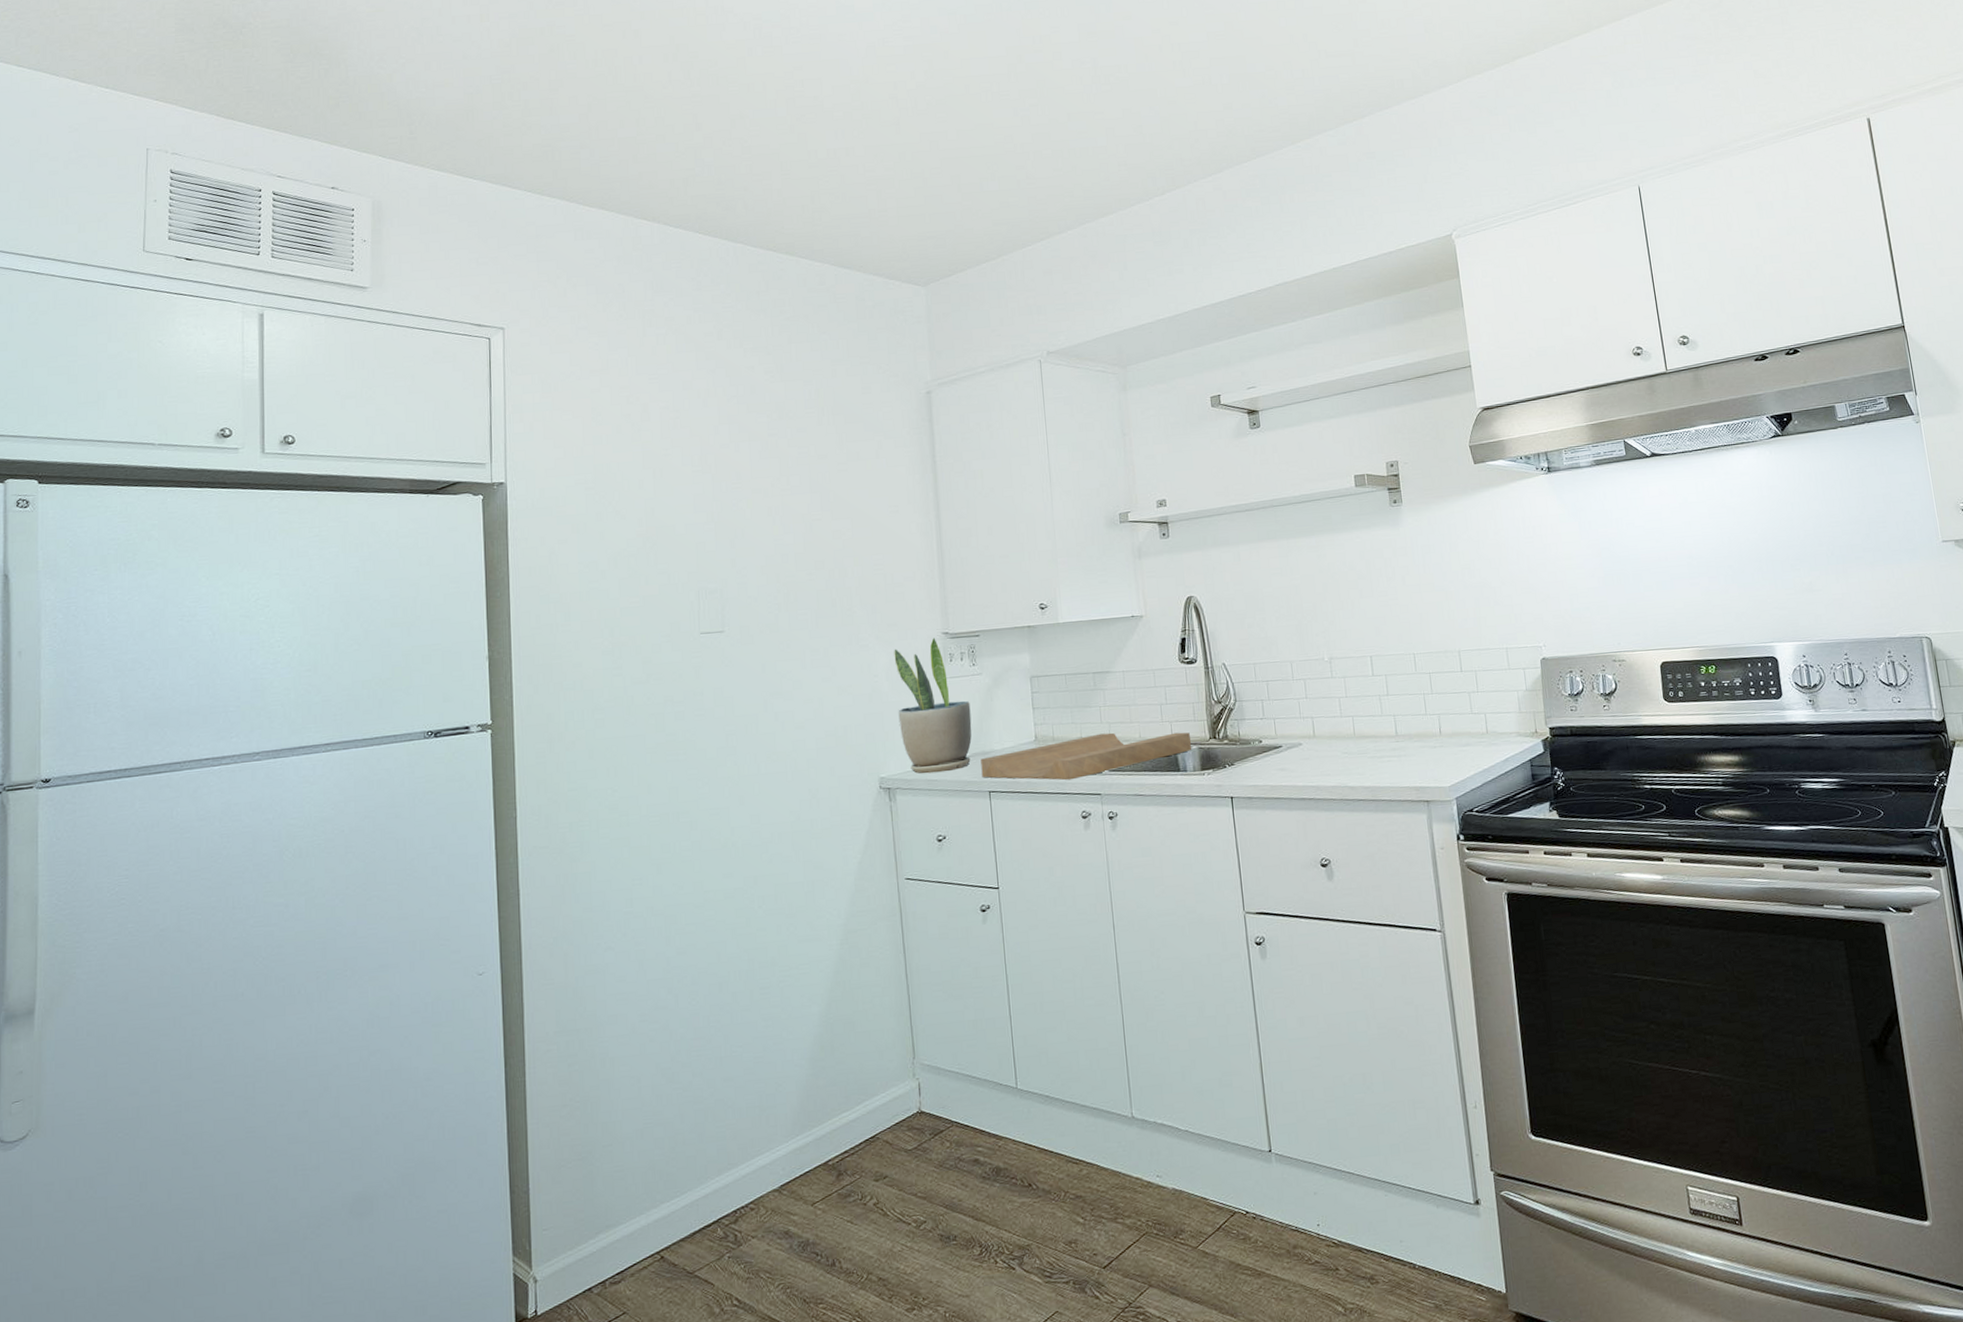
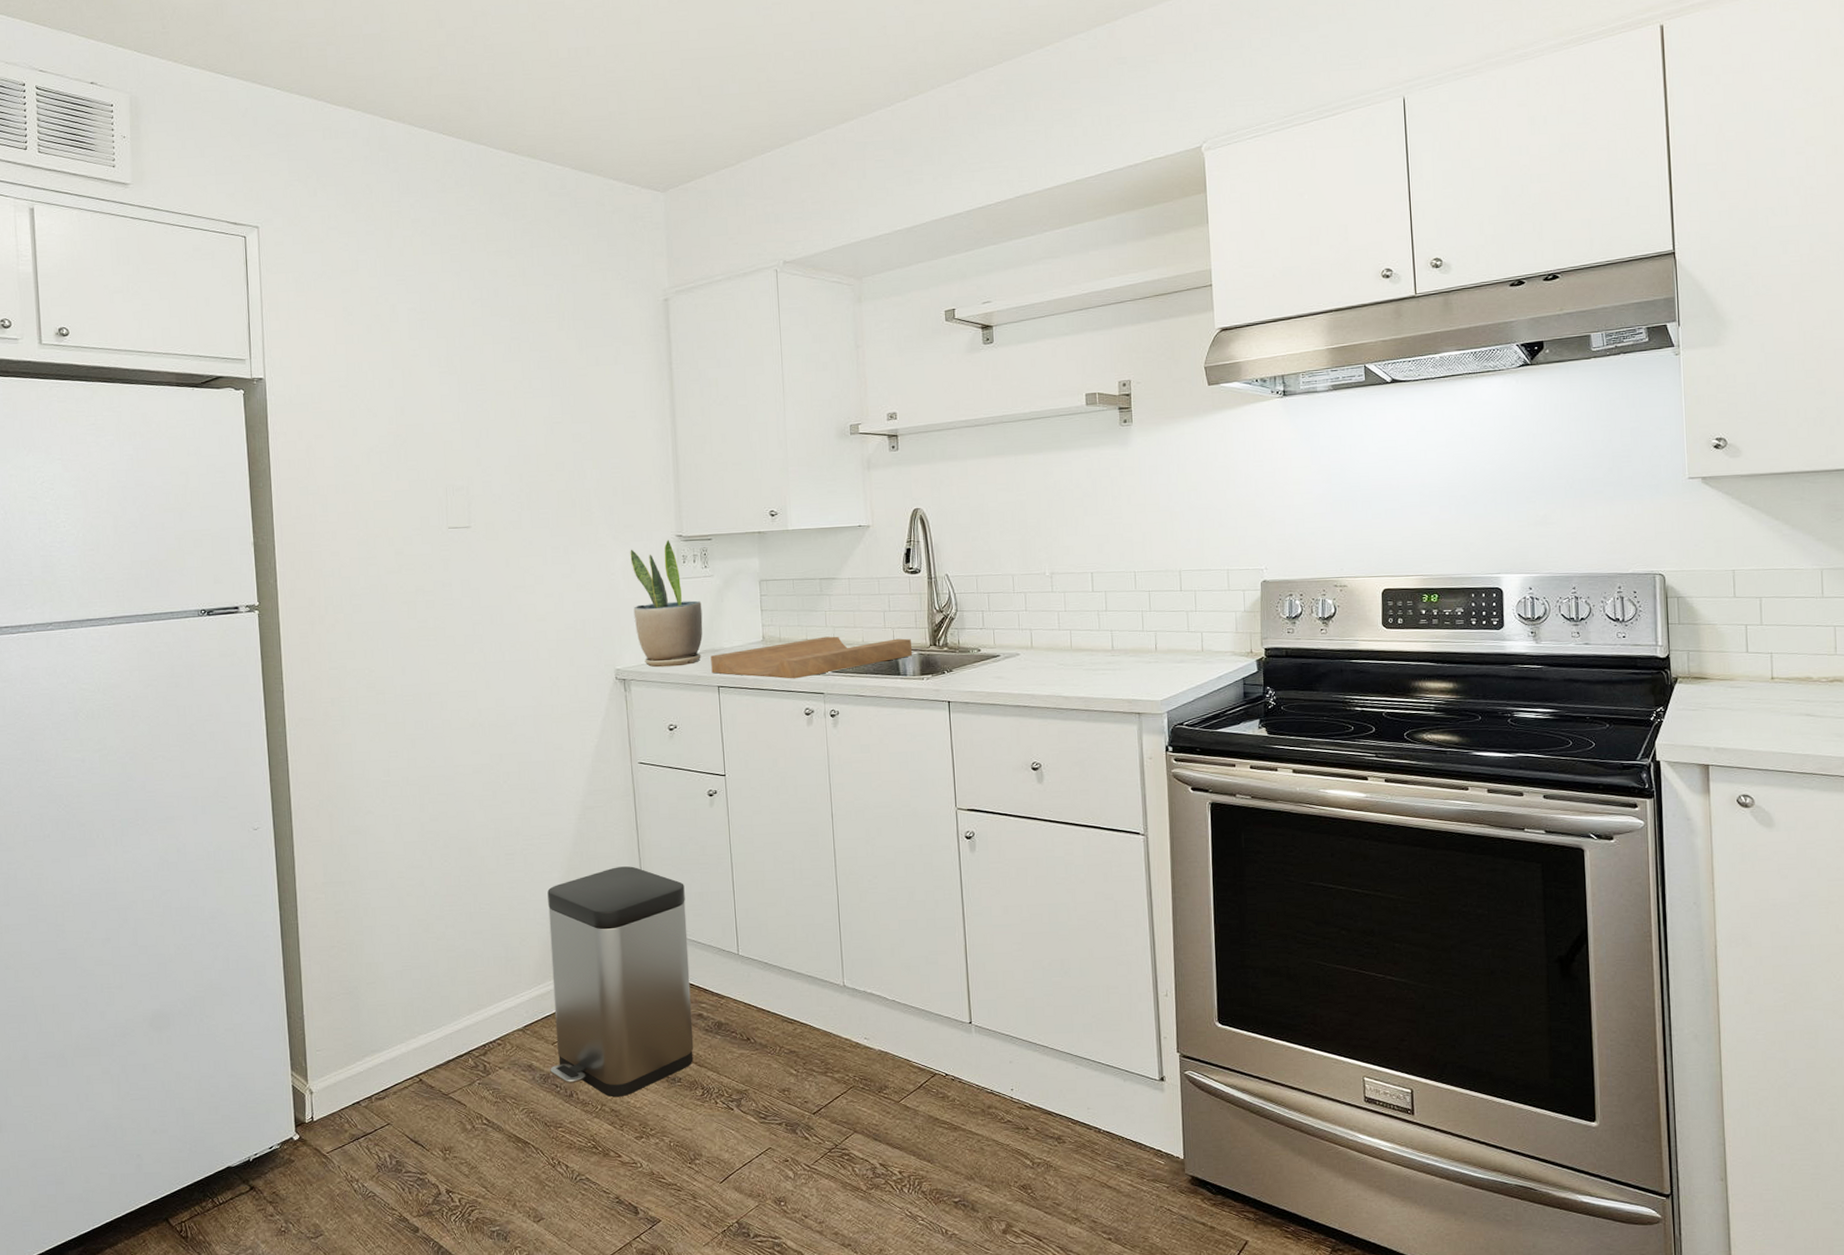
pedal bin: none [806,994,970,1263] -> present [547,866,694,1097]

